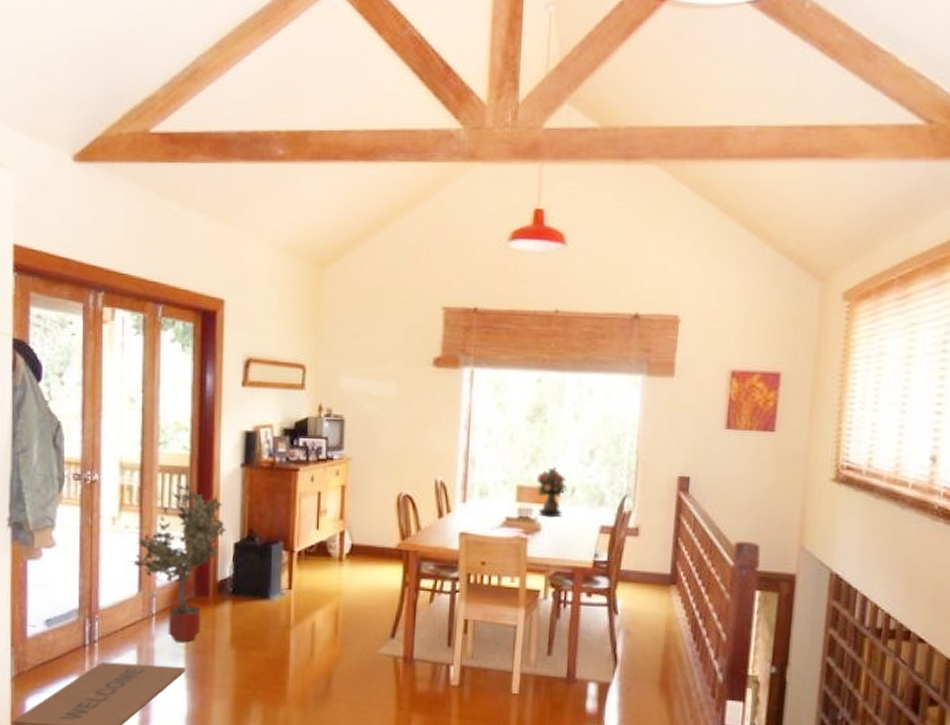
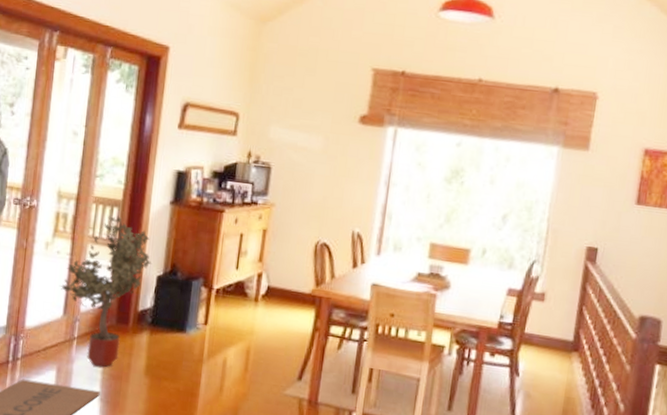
bouquet: present [536,466,568,518] -> none [449,227,479,277]

